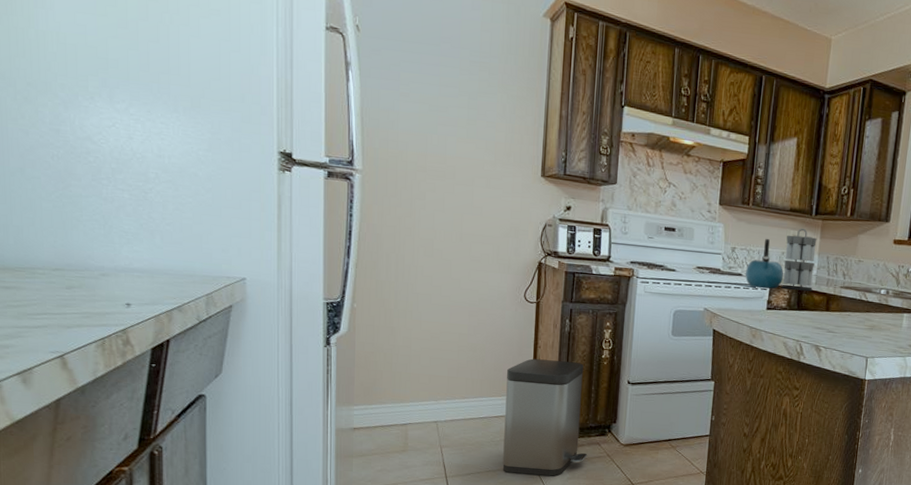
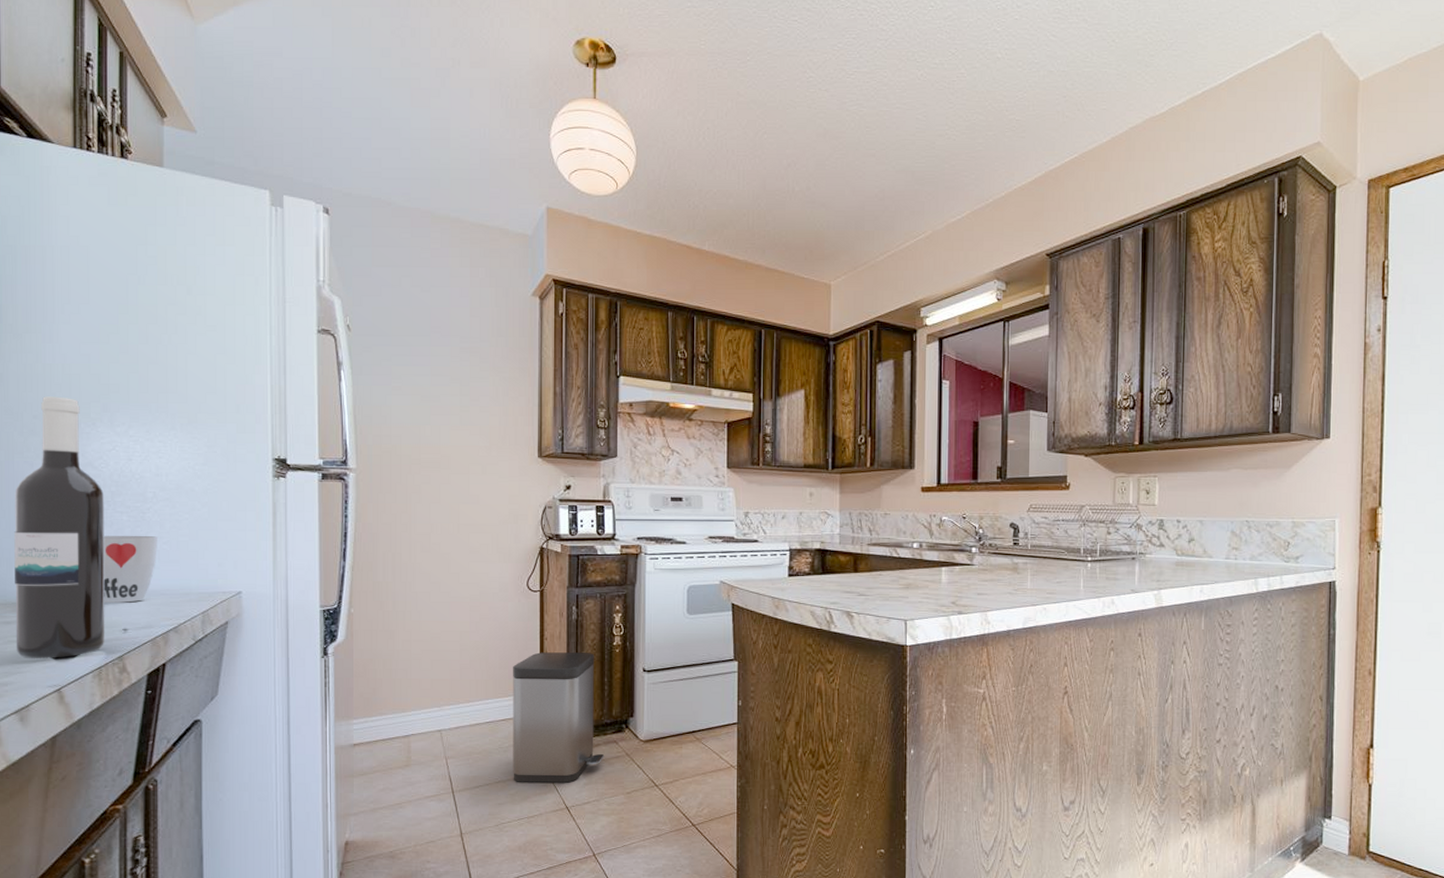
wine bottle: none [10,64,108,326] -> present [14,396,105,659]
cup: none [104,211,160,279] -> present [103,535,157,604]
kettle: present [745,238,784,290] -> none [761,499,804,554]
spice rack: present [781,228,817,291] -> none [803,484,837,552]

